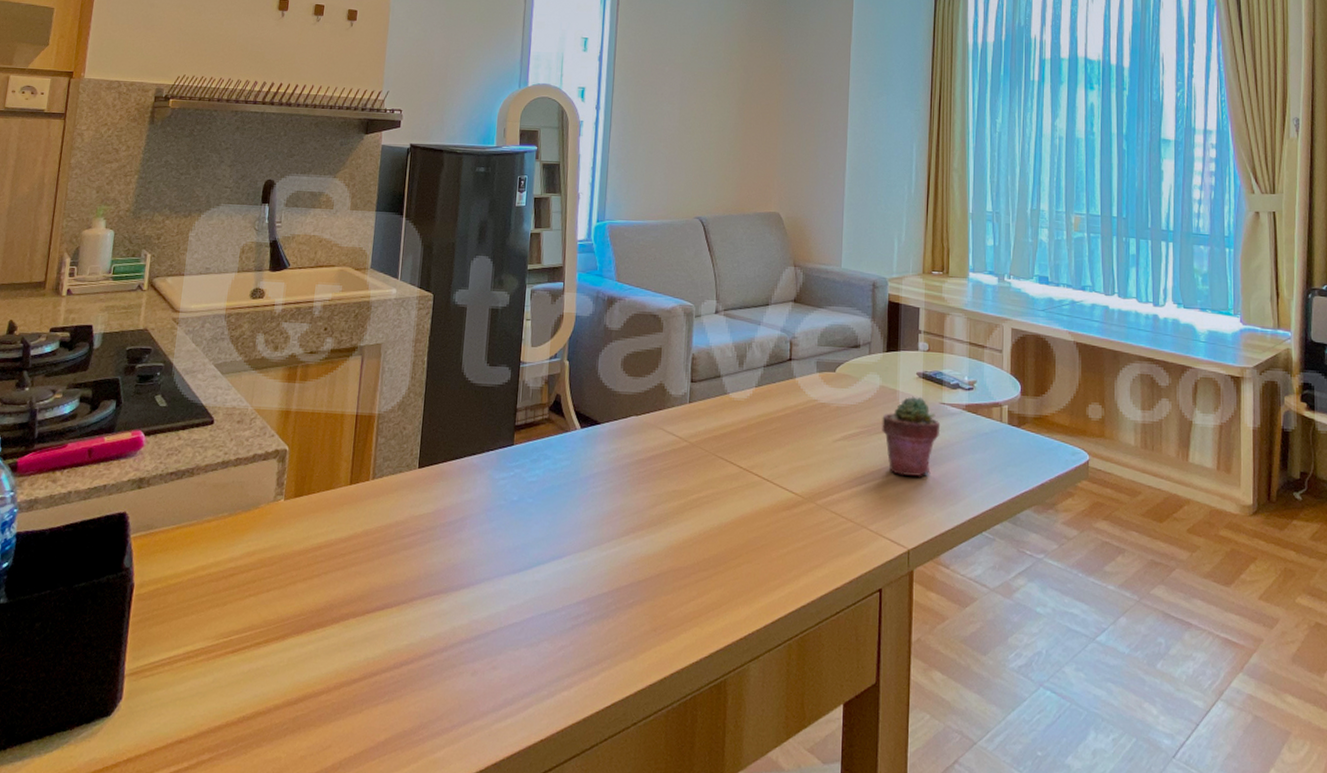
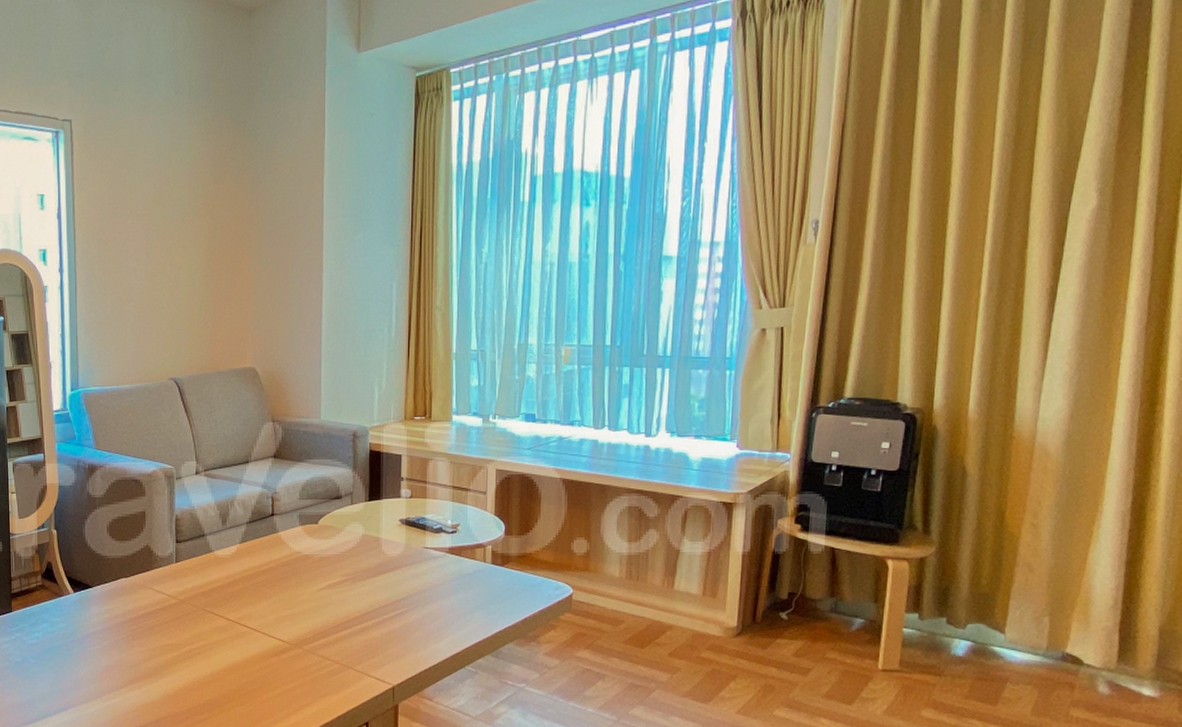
potted succulent: present [882,396,941,477] -> none [365,543,424,619]

